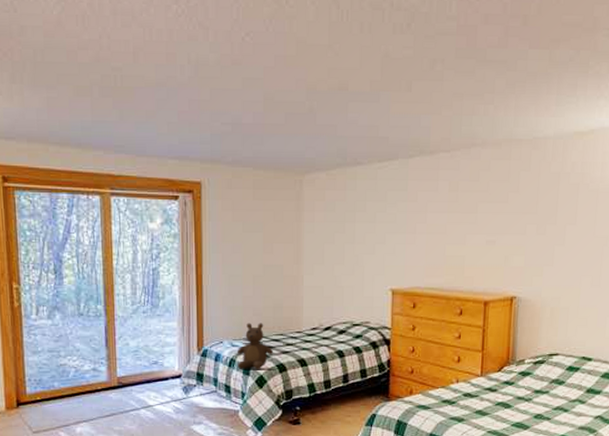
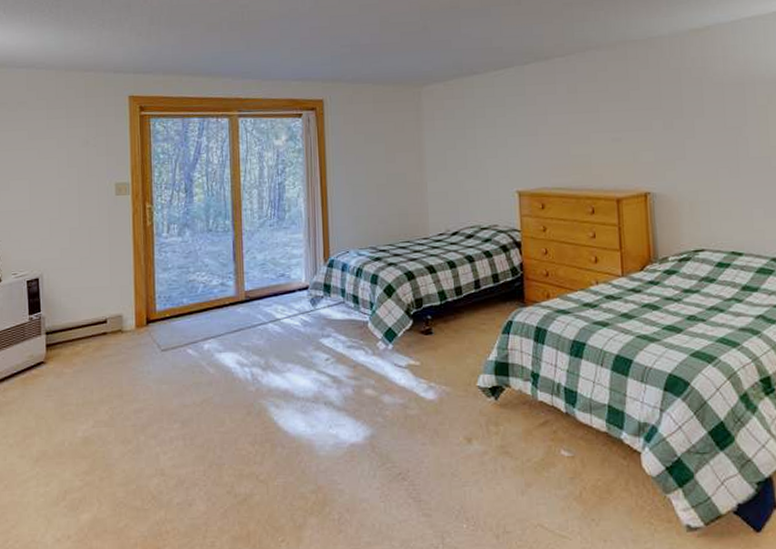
teddy bear: present [236,323,274,370] -> none [363,231,401,280]

